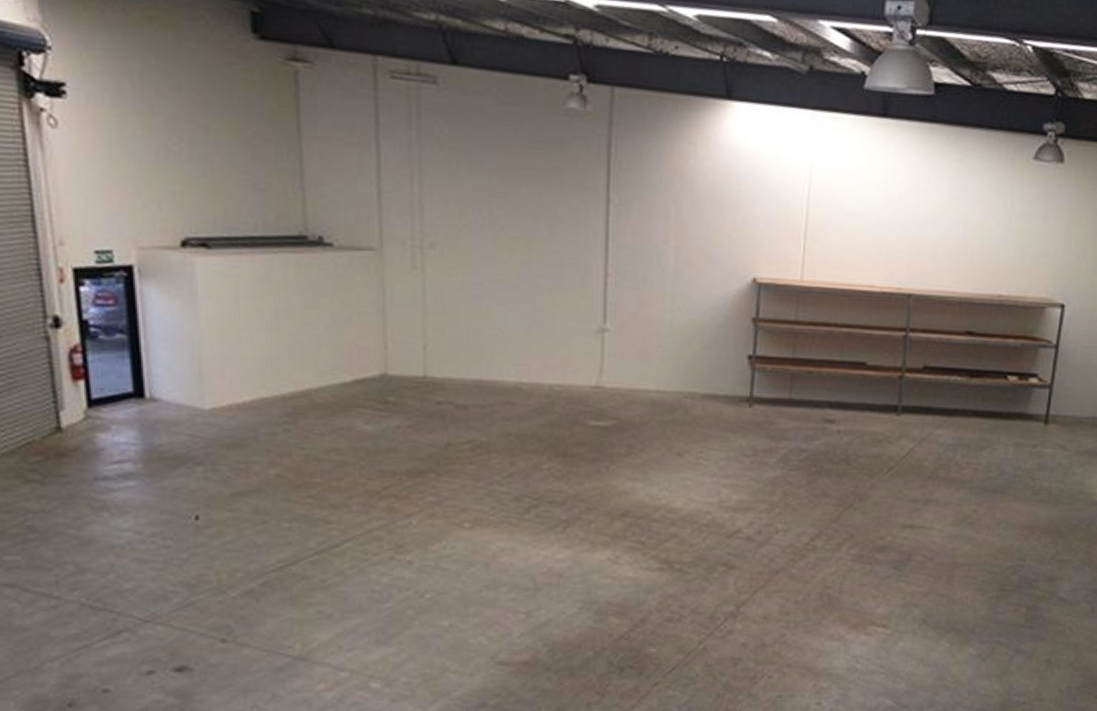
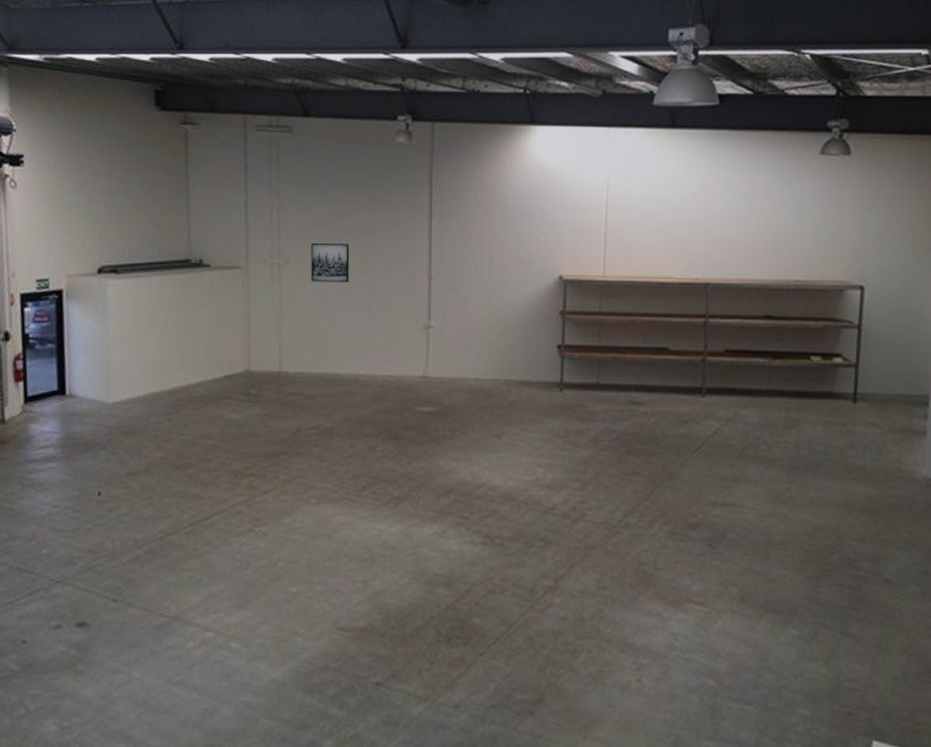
wall art: none [462,225,510,274] -> present [310,244,350,282]

